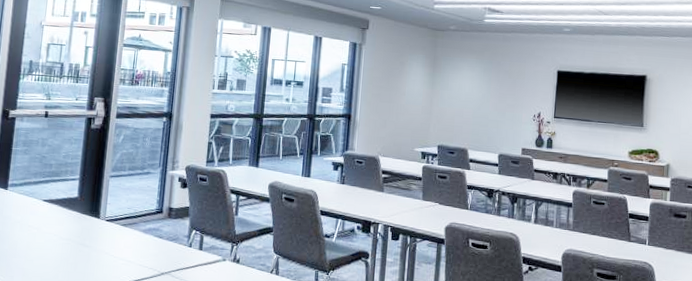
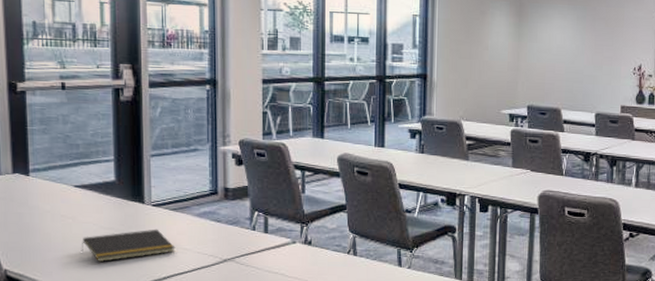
notepad: none [40,241,121,269] -> present [81,229,176,262]

